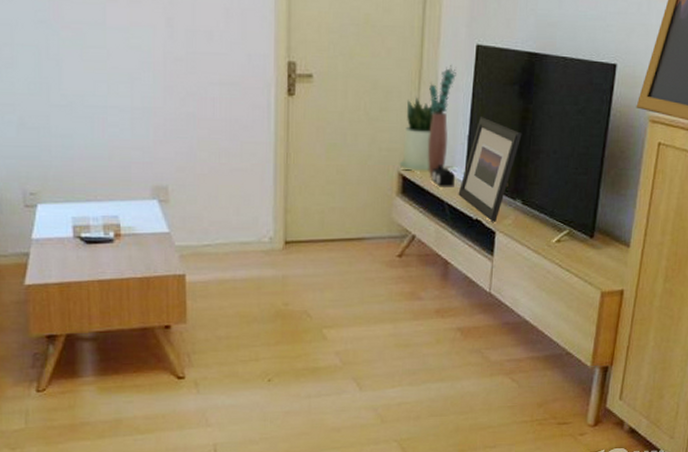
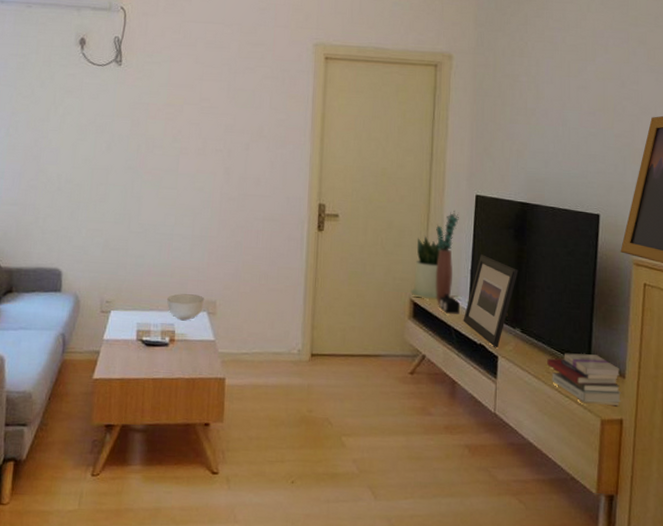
bowl: none [107,180,153,212] -> present [167,294,204,321]
books: none [548,224,625,277] -> present [547,353,621,407]

